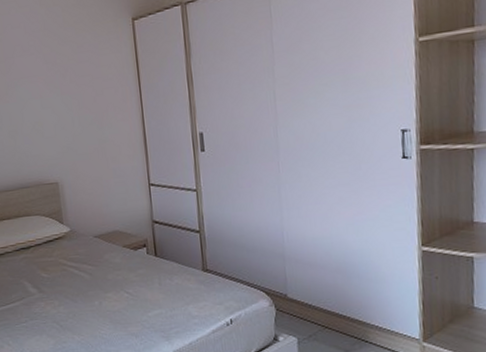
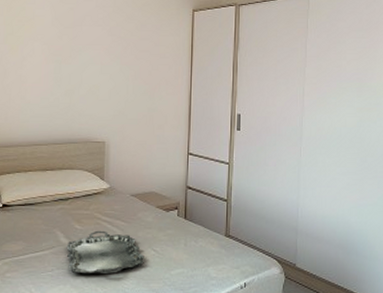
serving tray: none [36,276,118,323] -> present [66,230,144,274]

